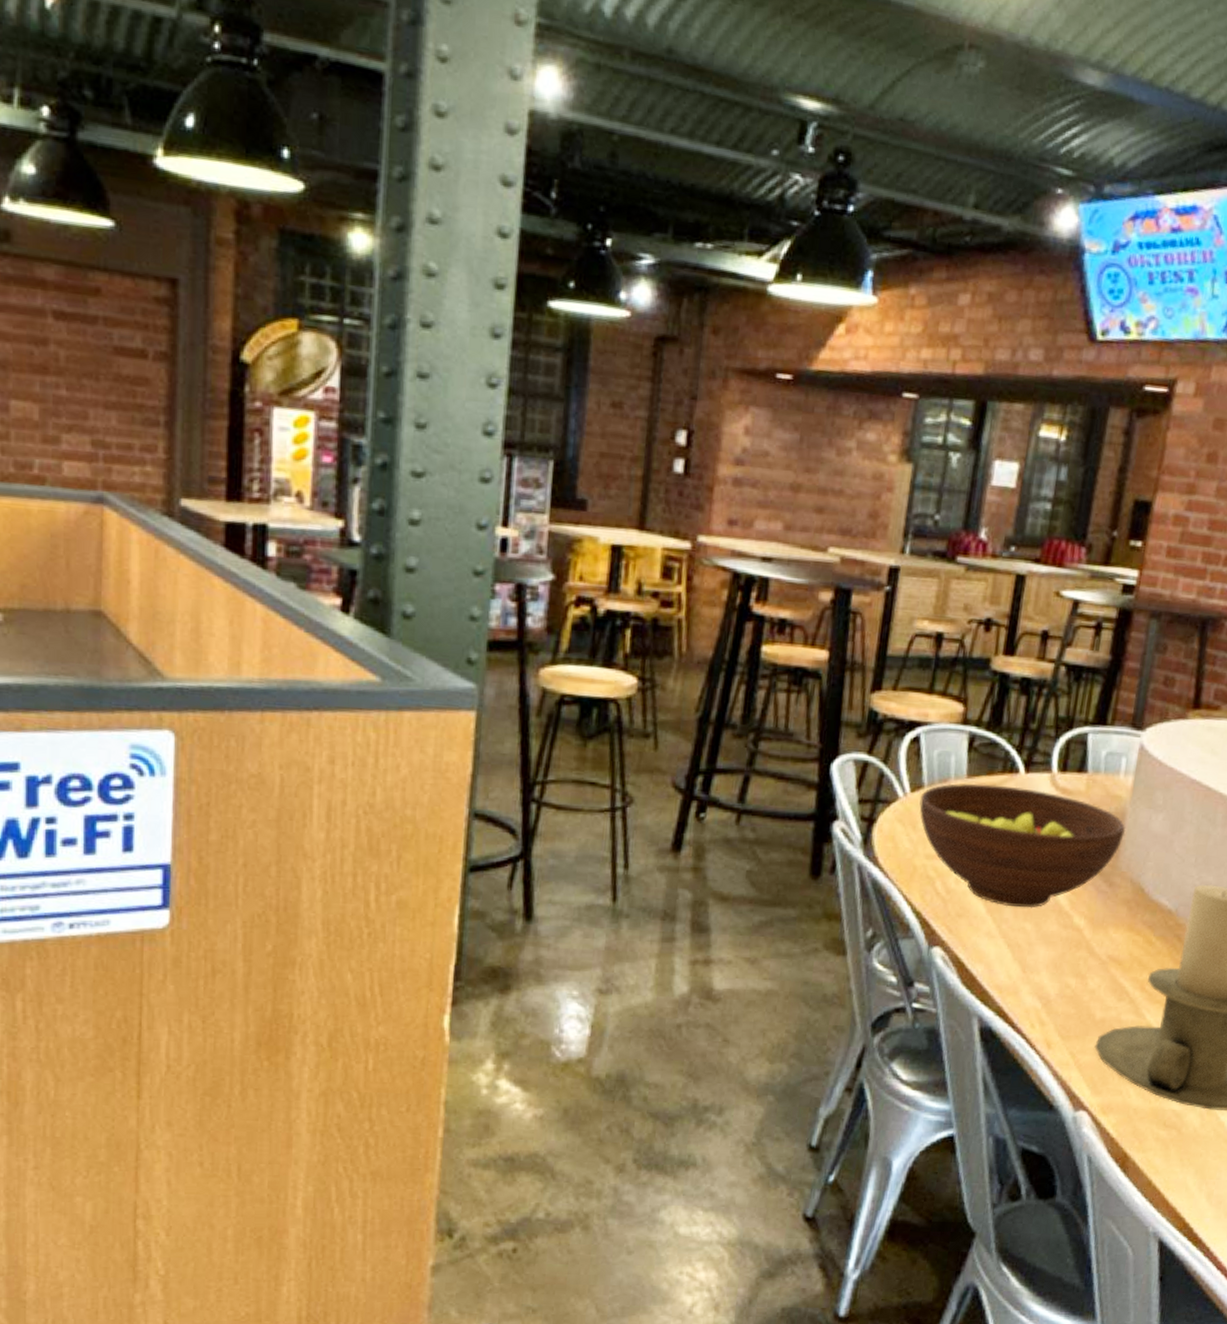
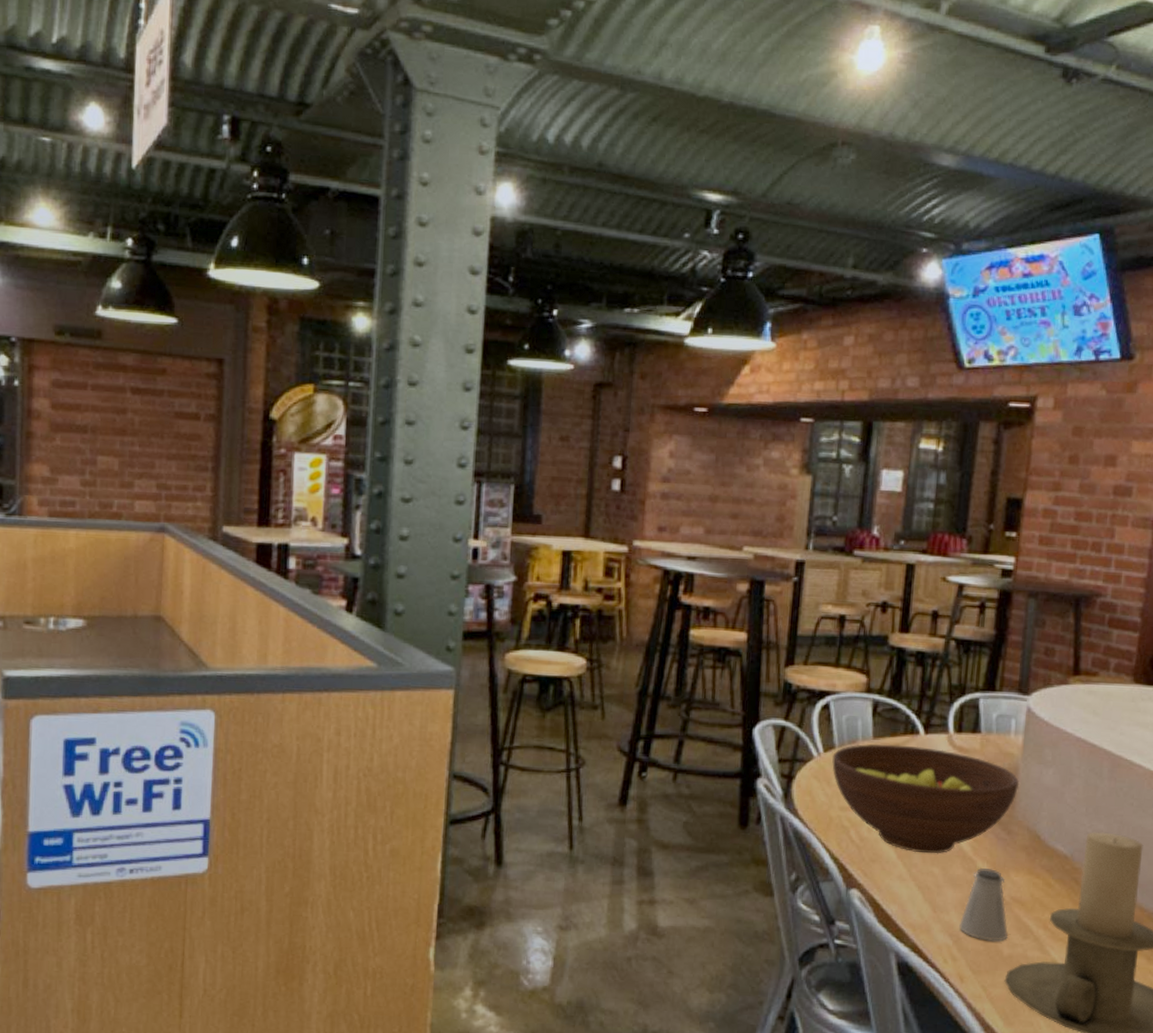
saltshaker: none [1050,924,1102,1004] -> present [959,868,1008,941]

